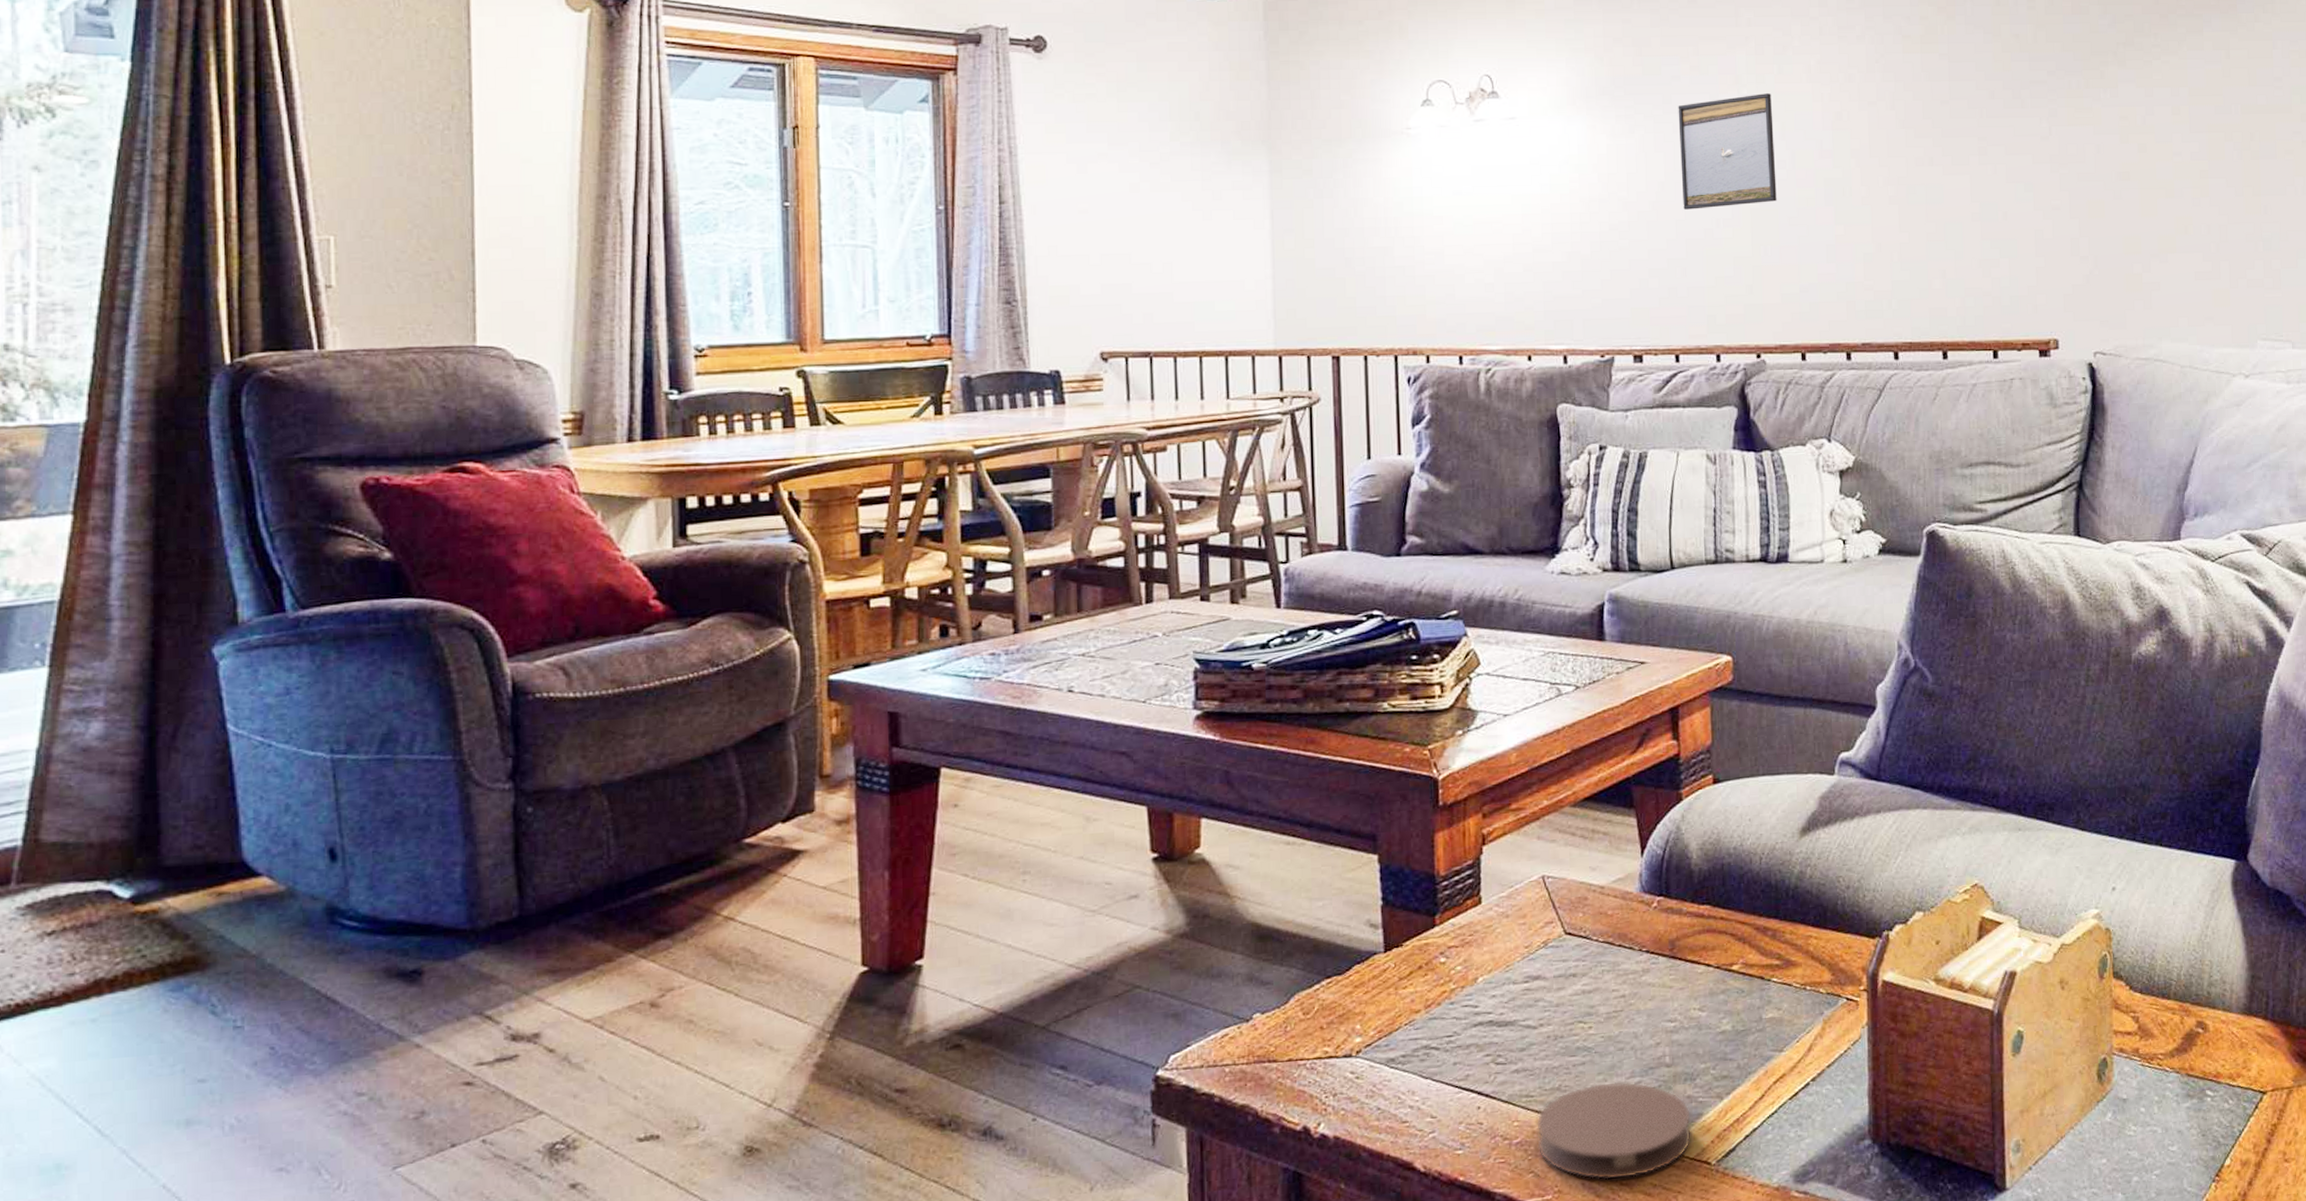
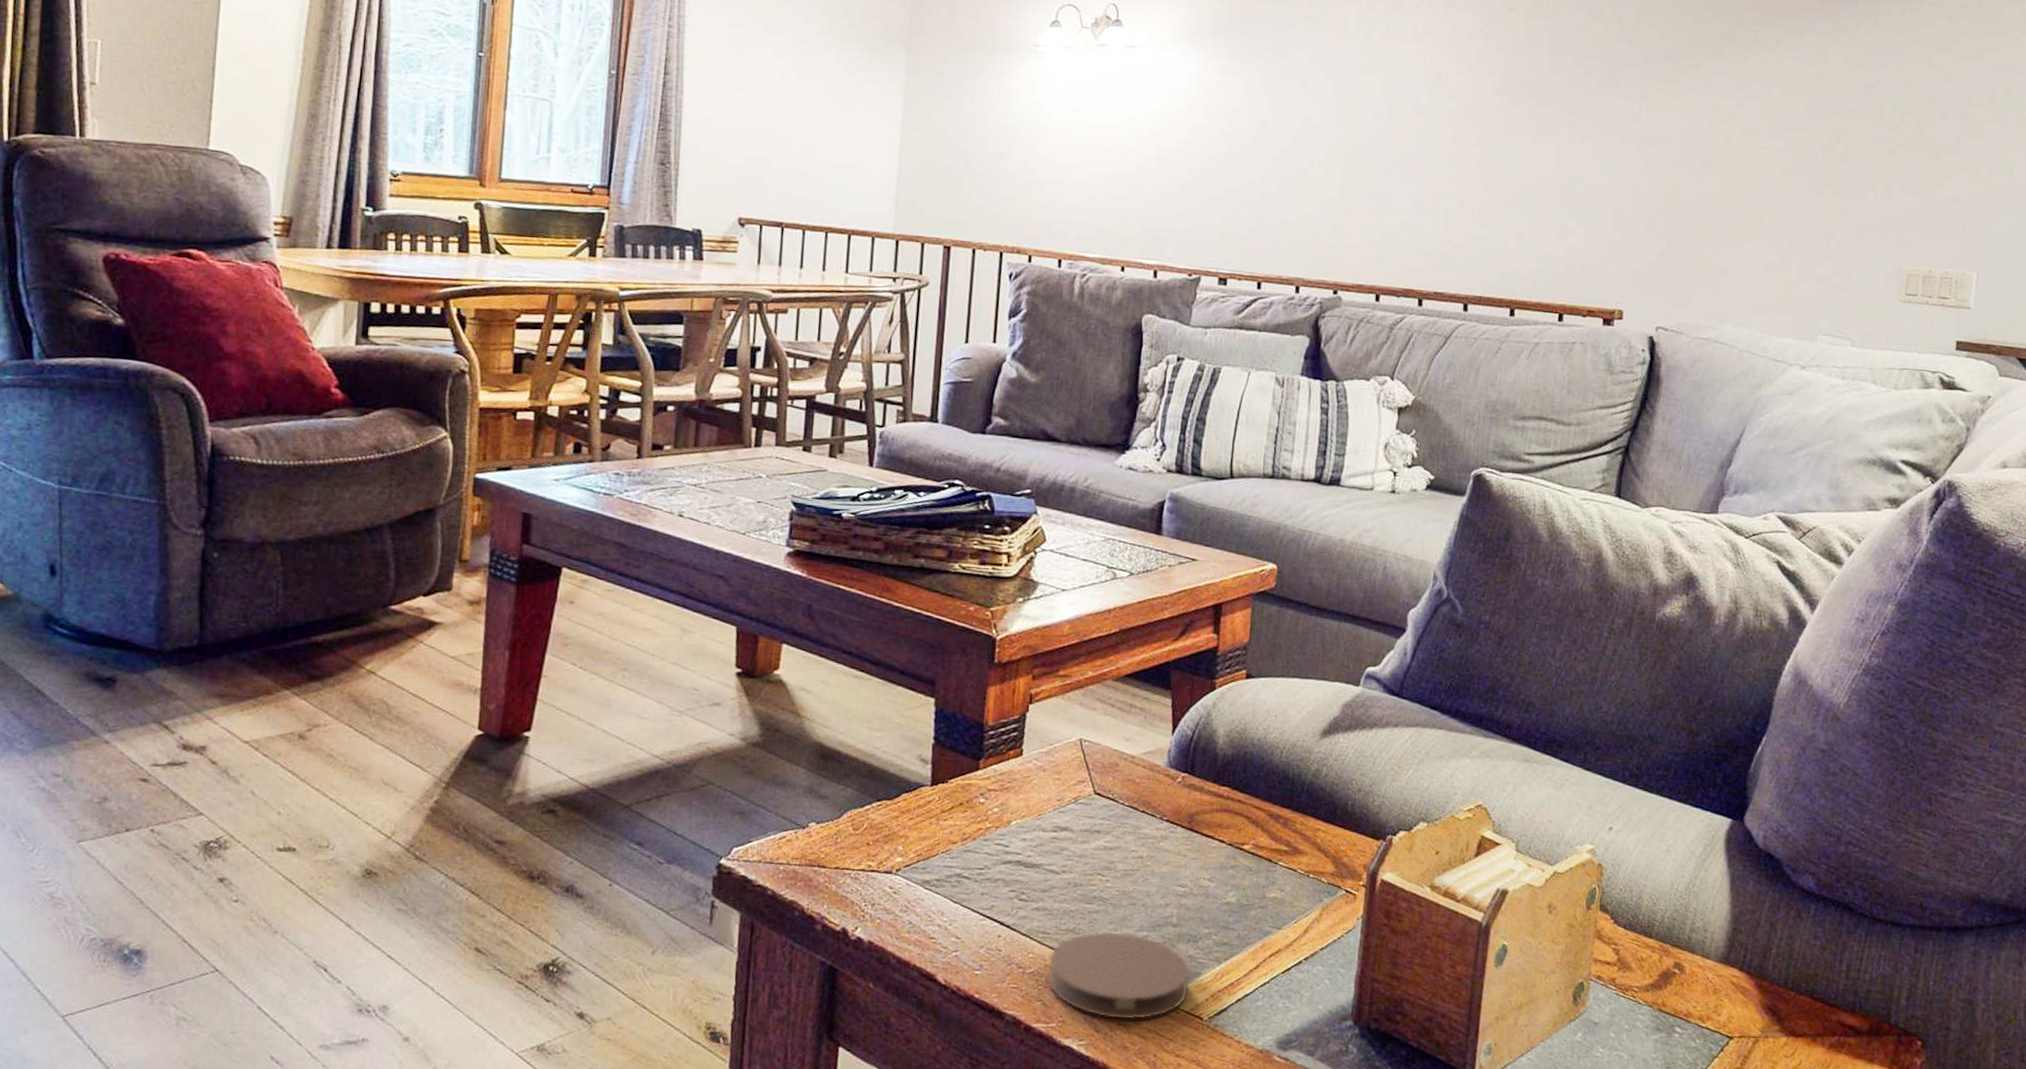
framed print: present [1678,93,1777,210] -> none [1281,48,1377,151]

